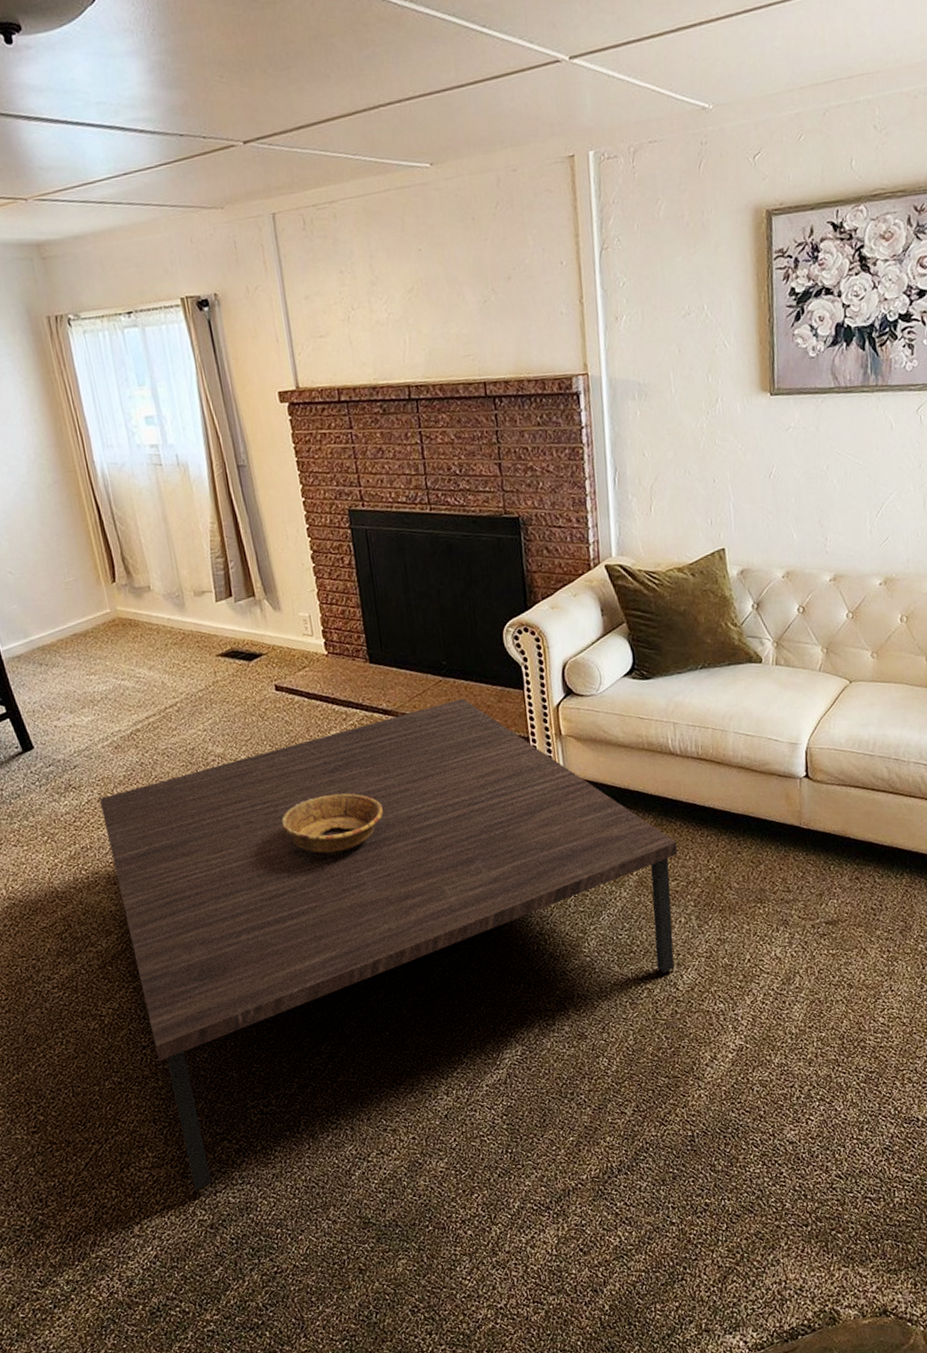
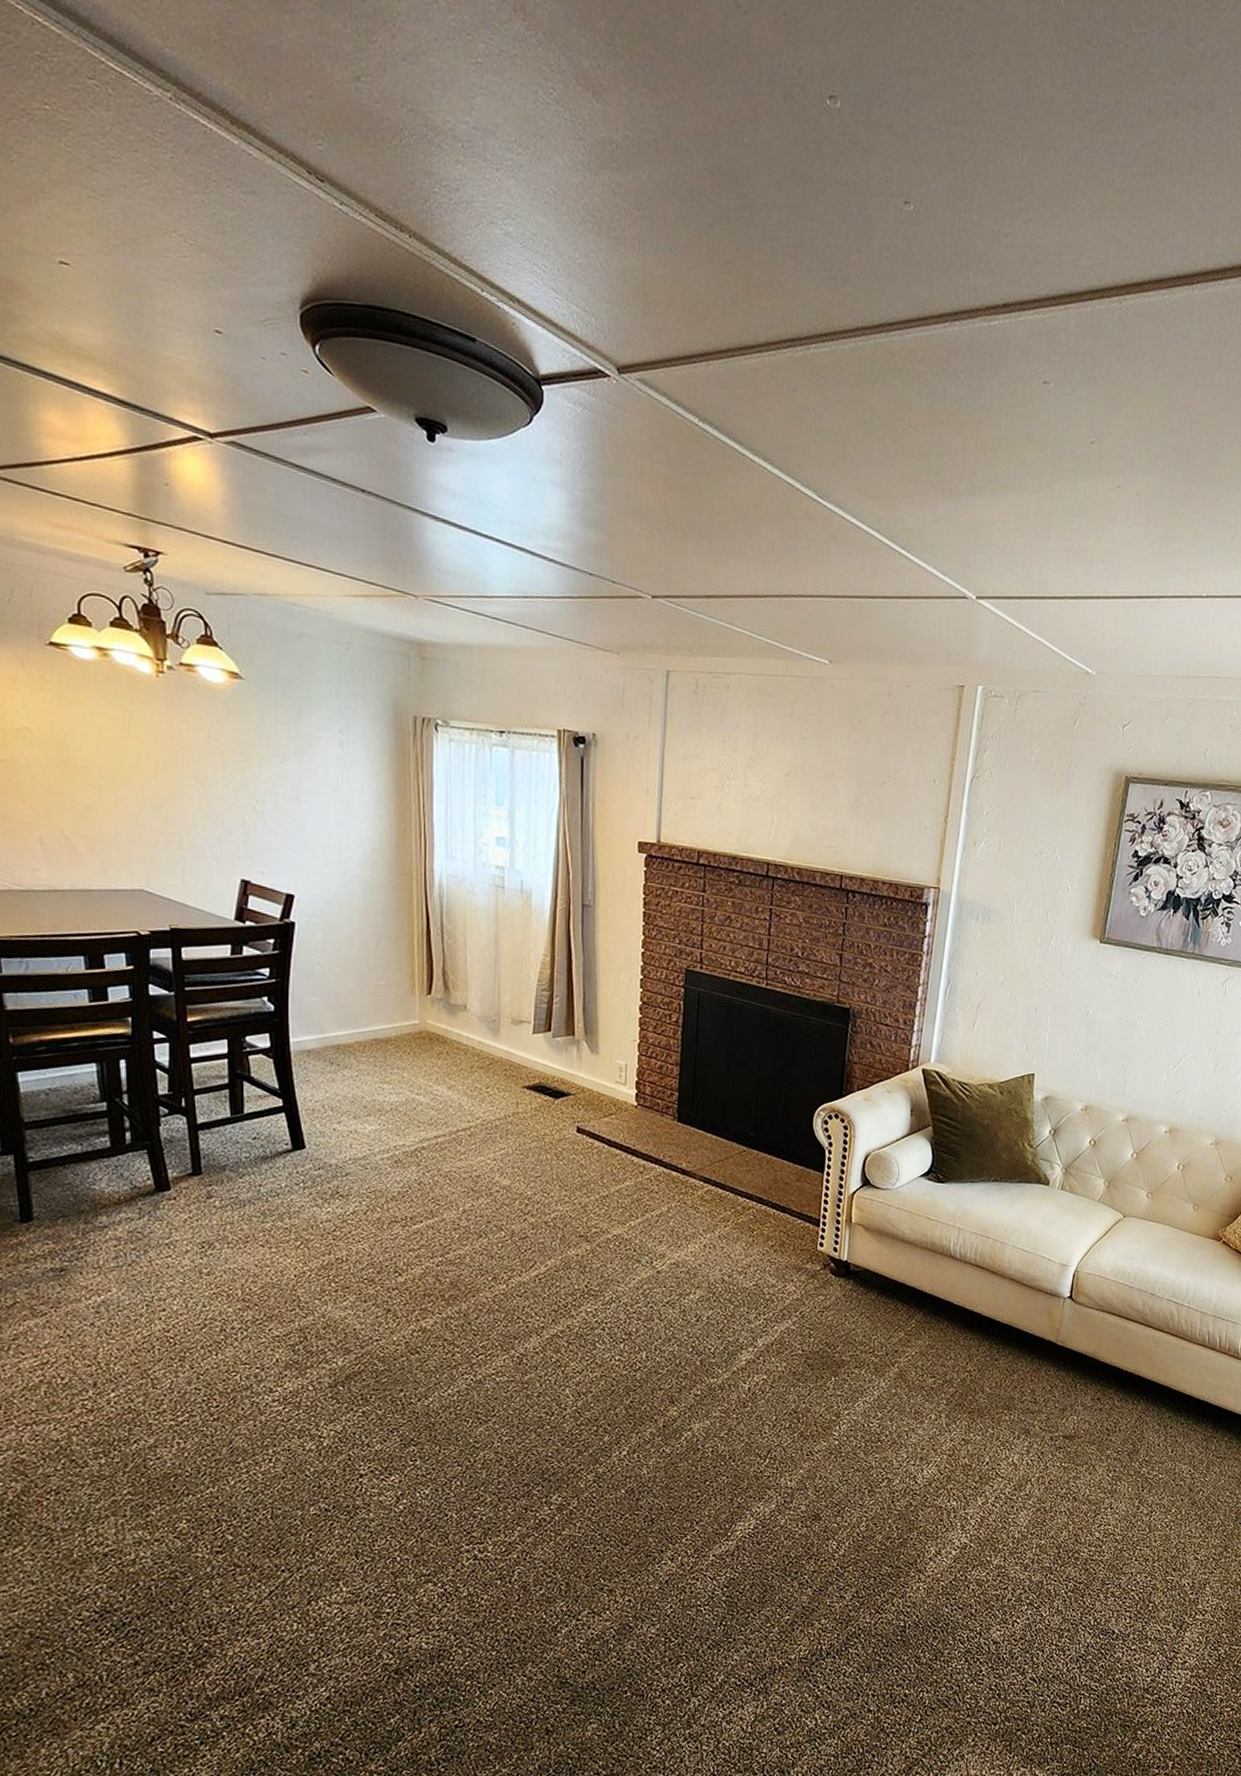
coffee table: present [100,698,678,1190] -> none [367,1171,941,1632]
decorative bowl: present [281,793,383,856] -> none [555,1244,663,1306]

